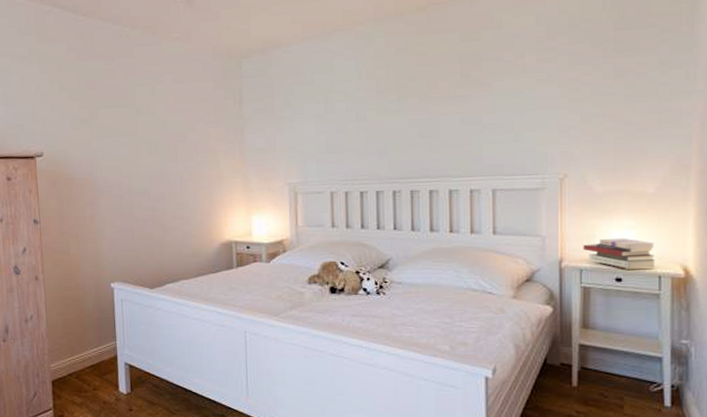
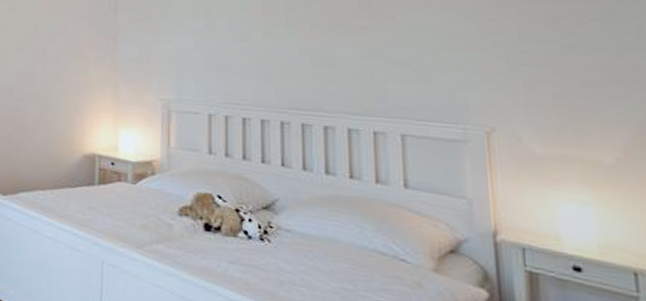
books: present [583,237,656,271] -> none [524,212,628,263]

